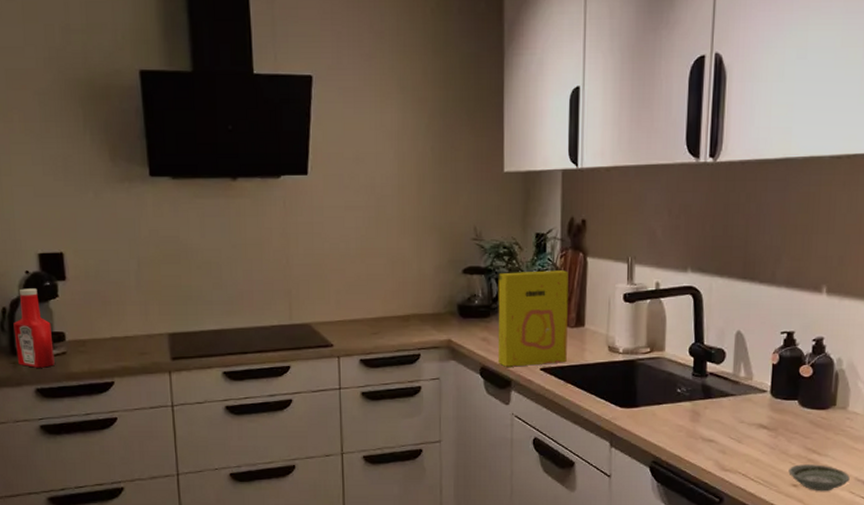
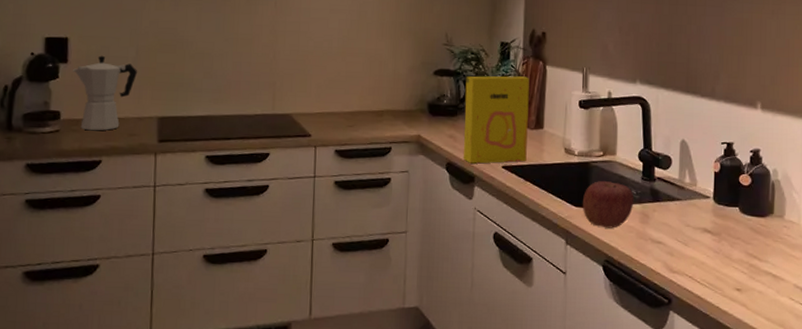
ketchup bottle: present [13,288,55,368] -> none [12,68,49,144]
moka pot: none [71,270,141,351] -> present [72,55,137,131]
apple: none [627,379,684,428] -> present [582,181,634,229]
saucer: present [788,464,850,492] -> none [732,269,789,297]

